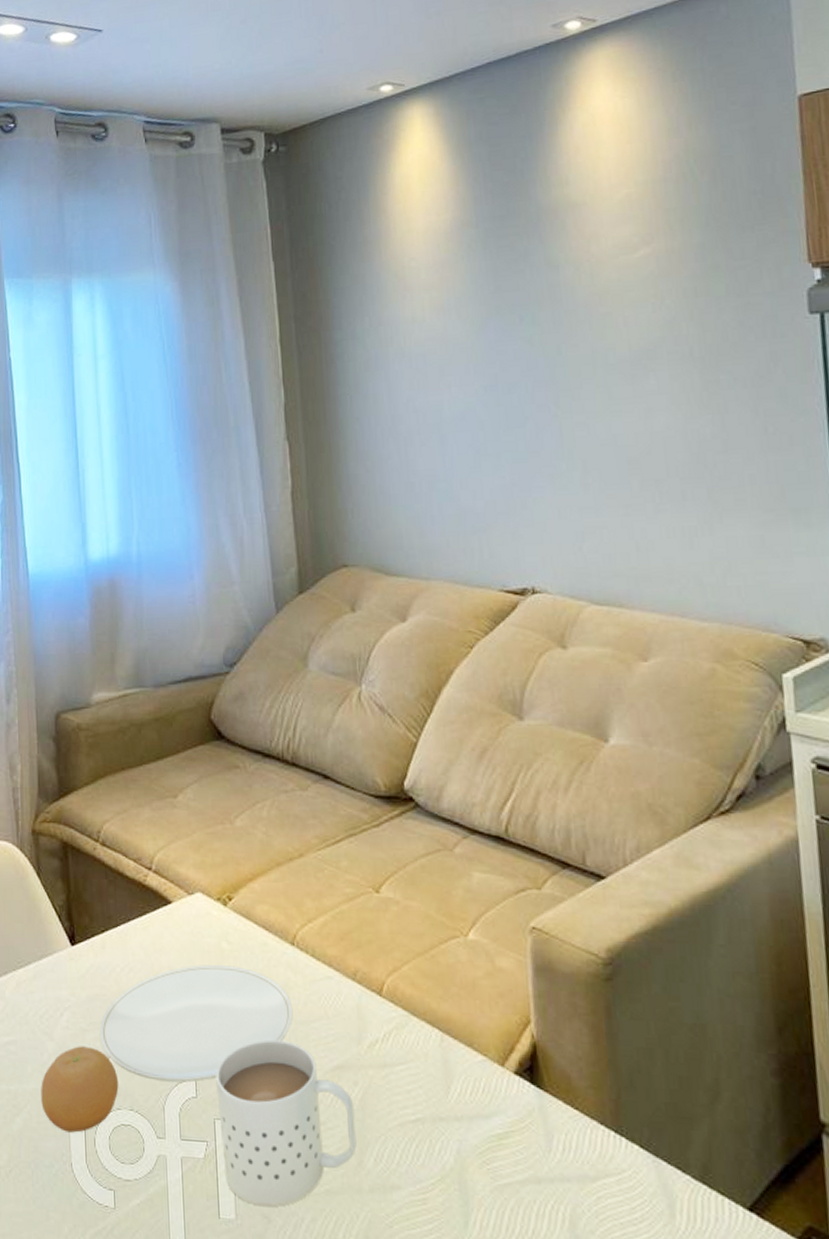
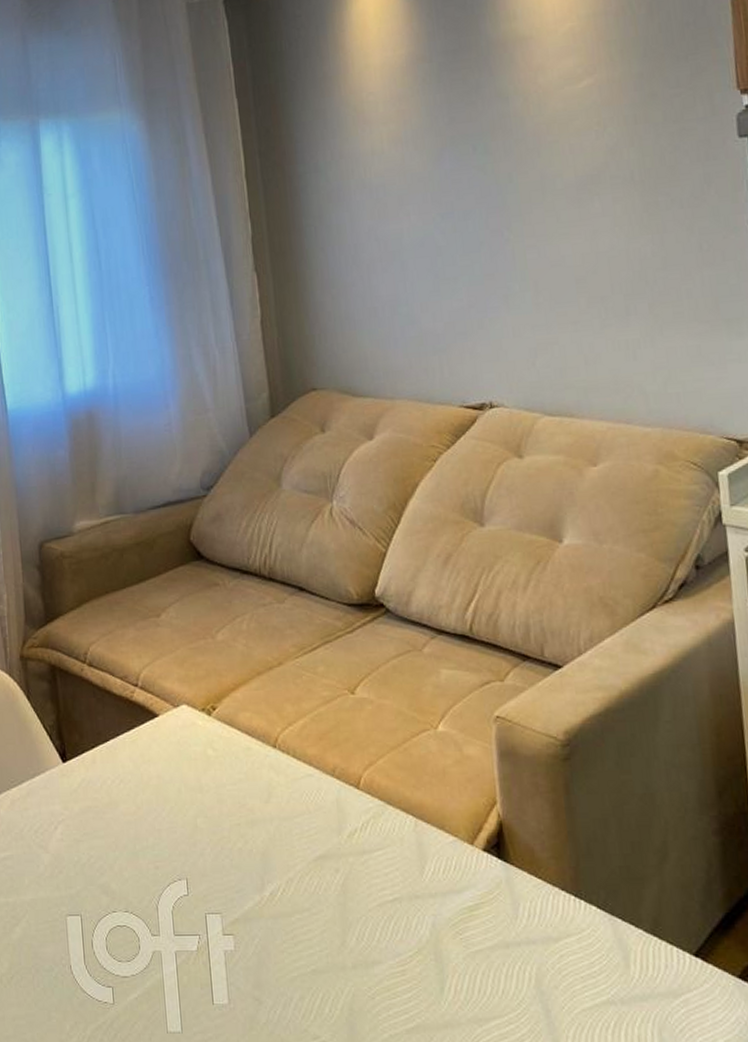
fruit: present [41,1046,119,1133] -> none [38,856,114,937]
plate: present [99,965,293,1083] -> none [92,771,277,883]
mug: present [216,1039,357,1207] -> none [205,836,340,990]

